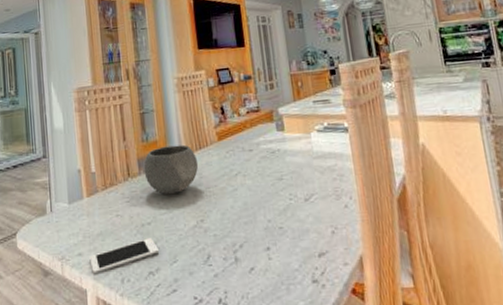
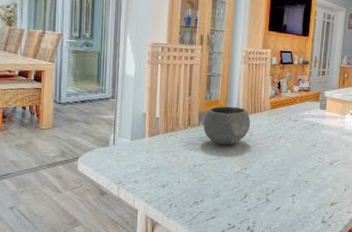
cell phone: present [89,238,159,274] -> none [144,176,205,198]

